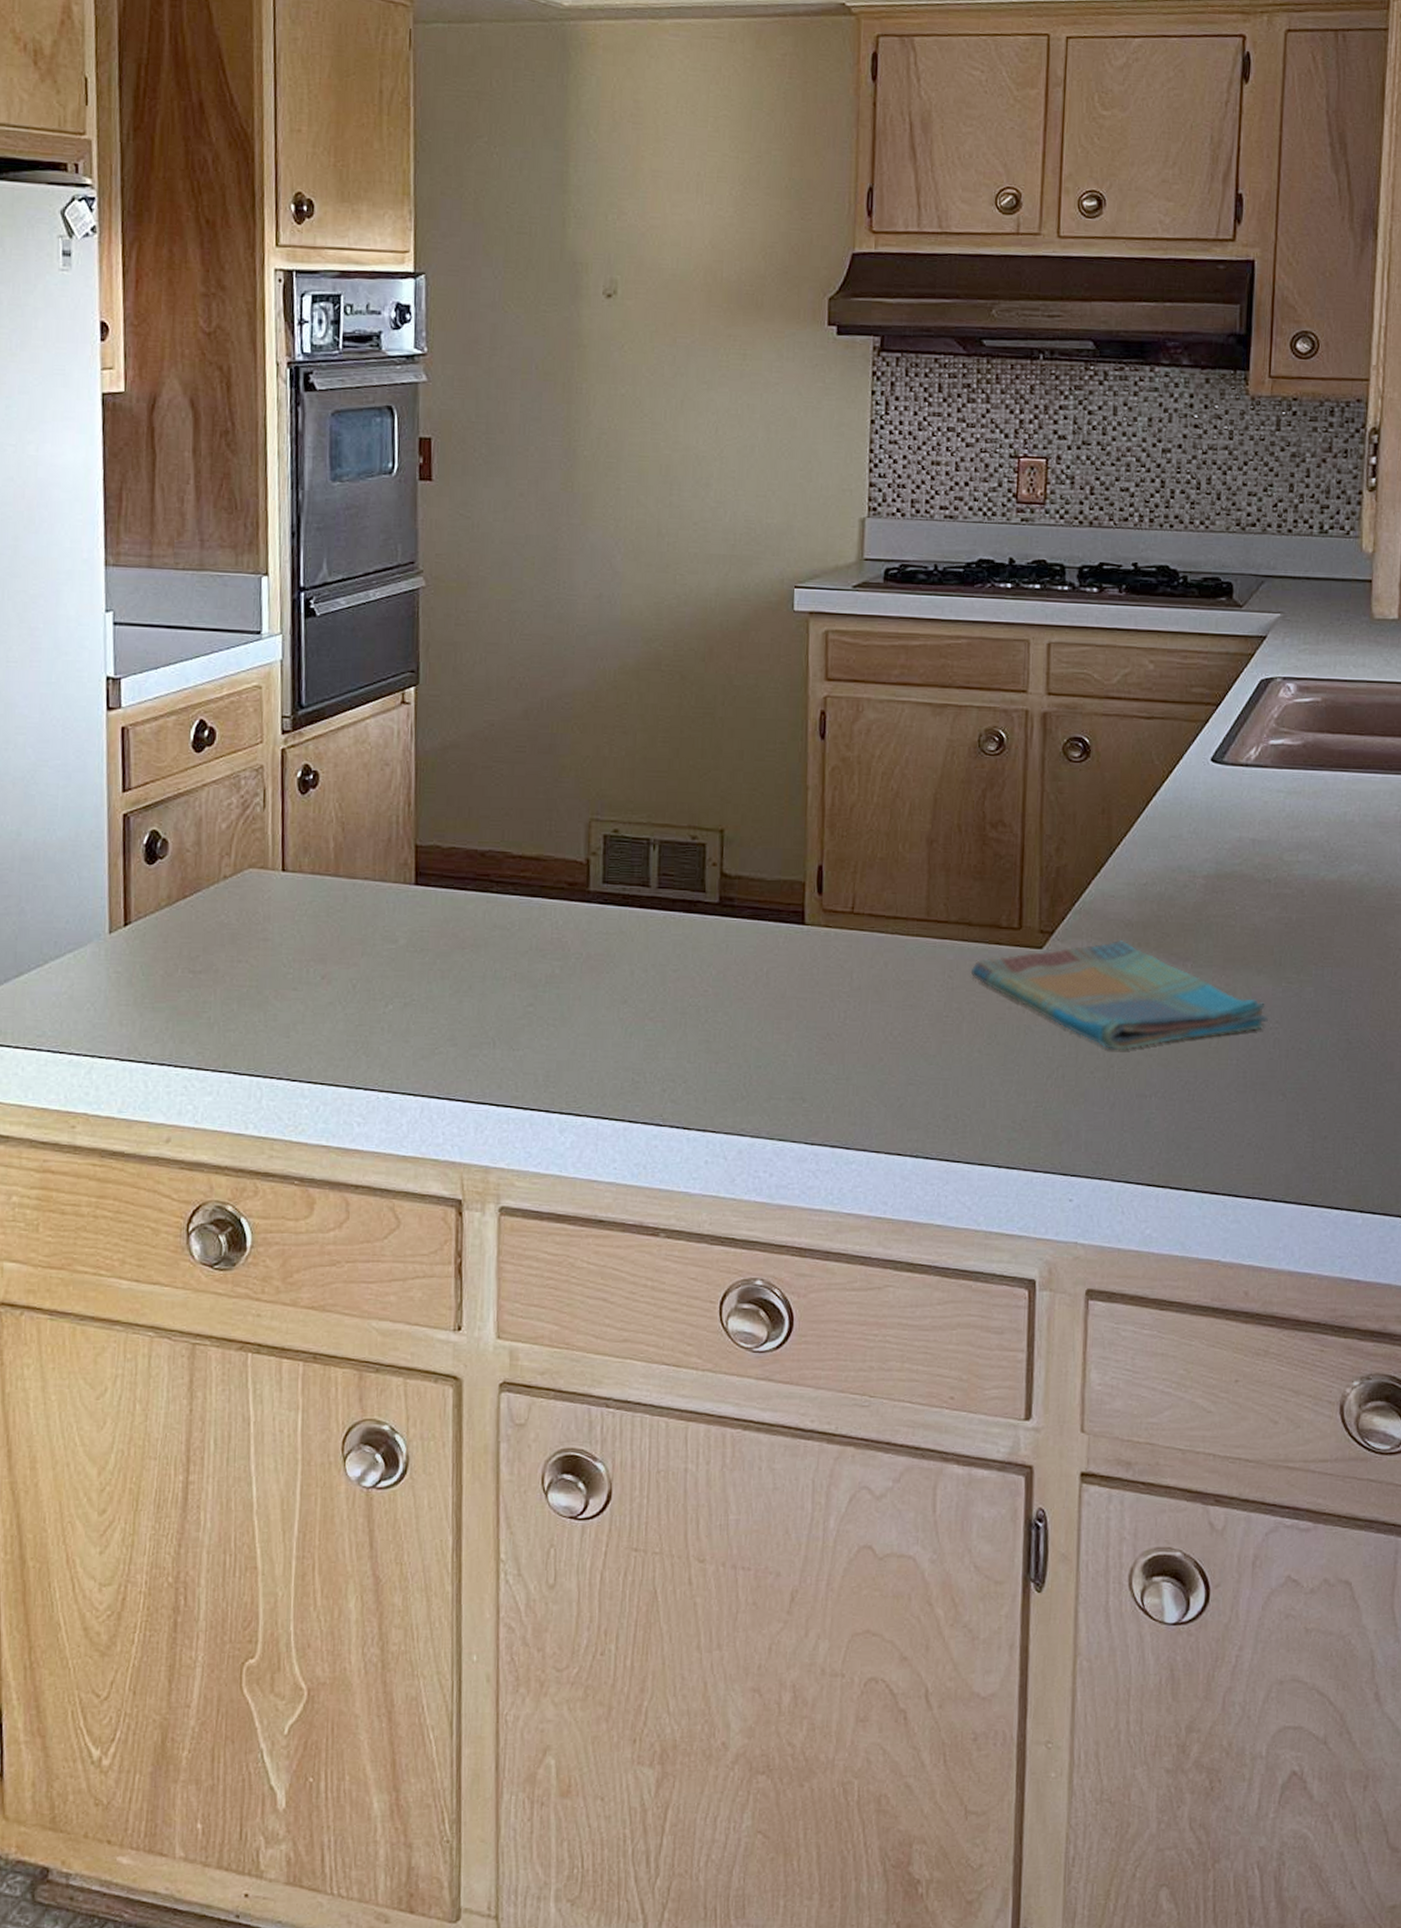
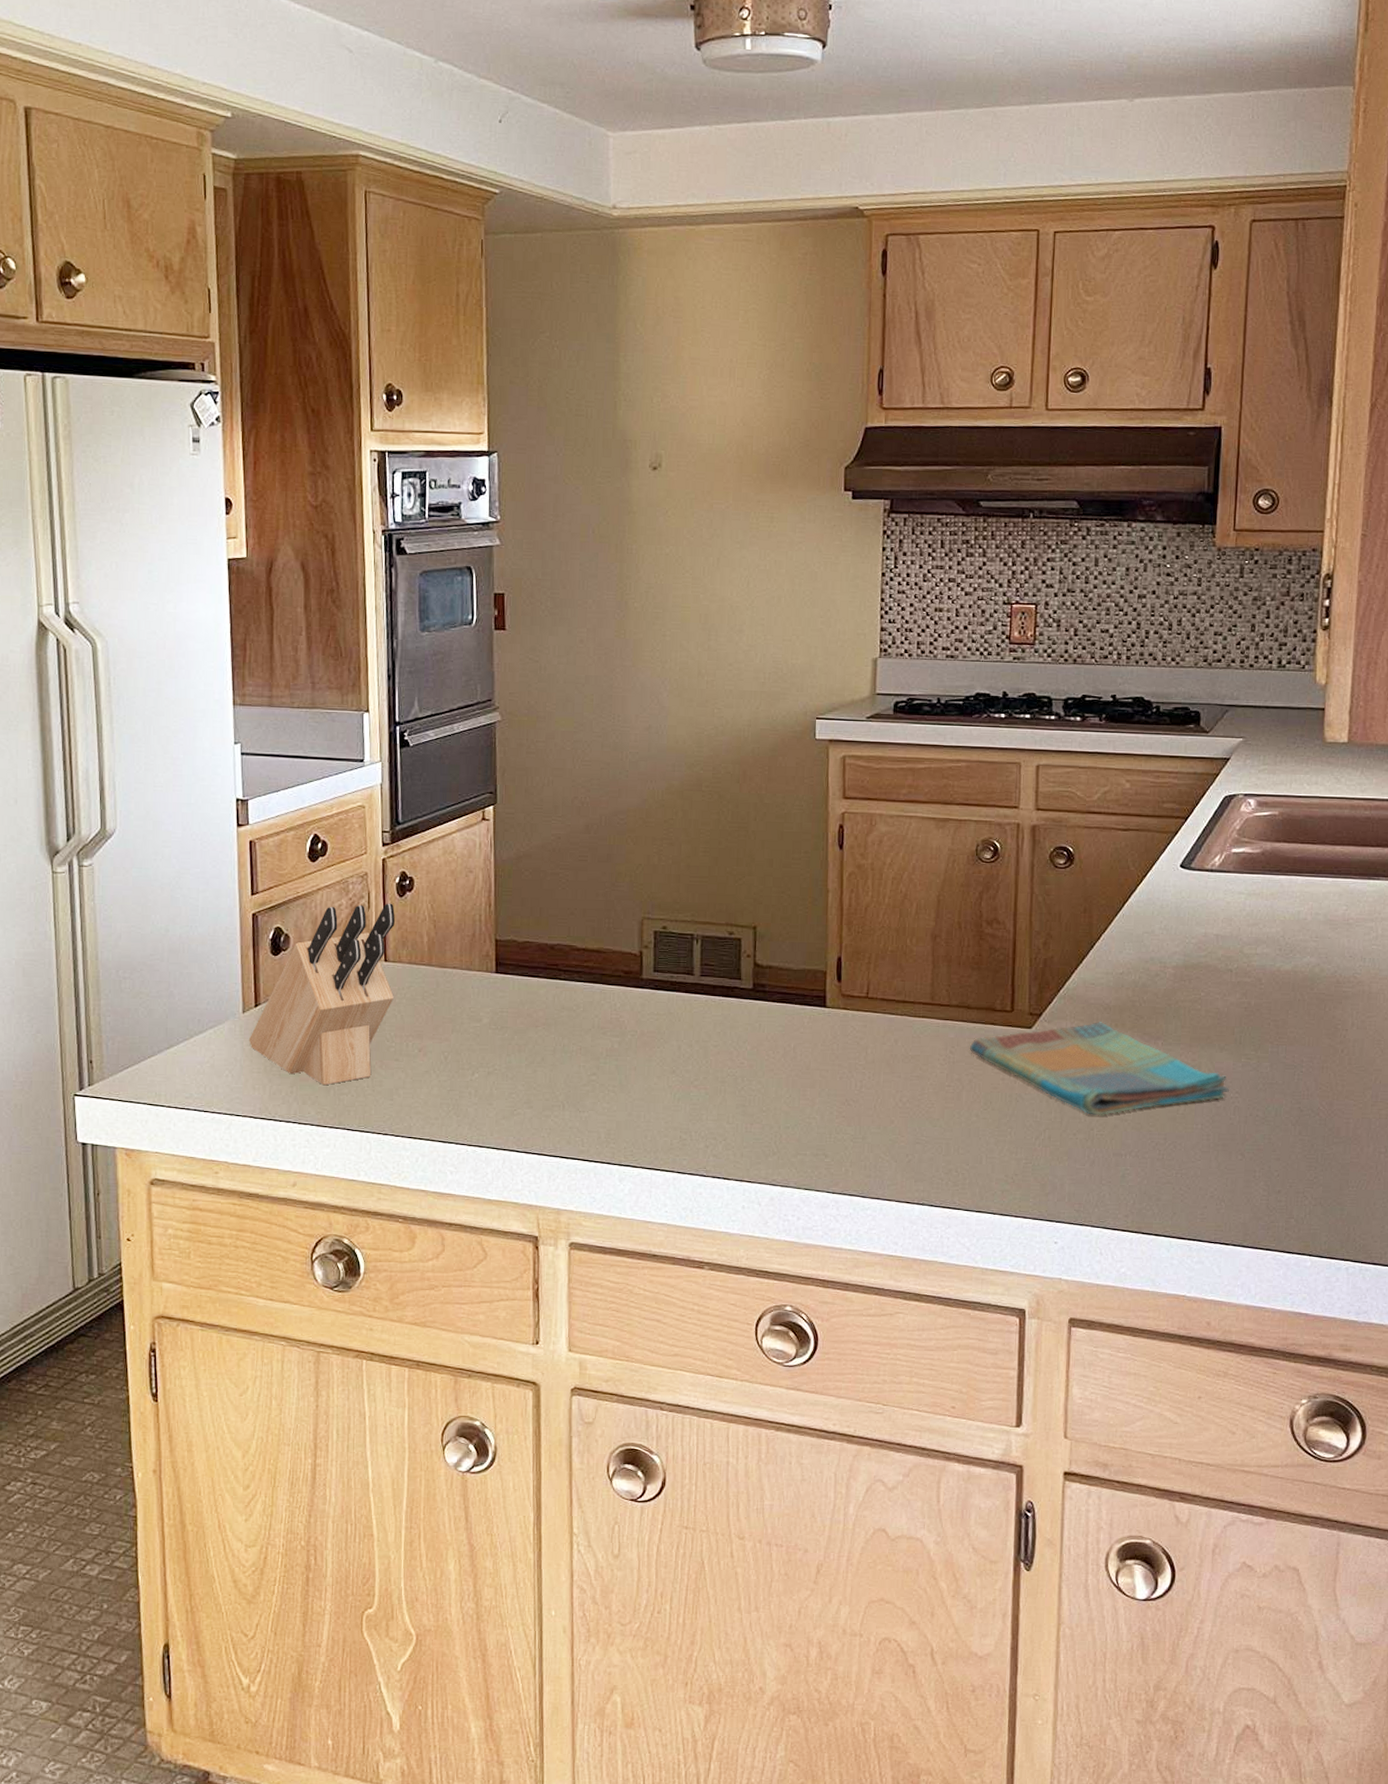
knife block: none [115,801,296,1021] -> present [248,903,395,1086]

